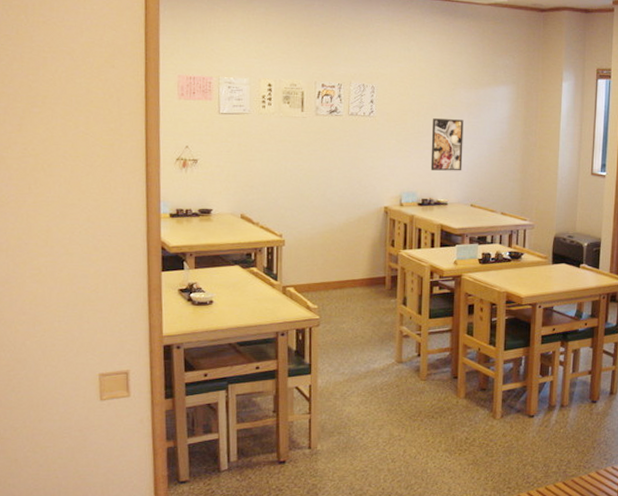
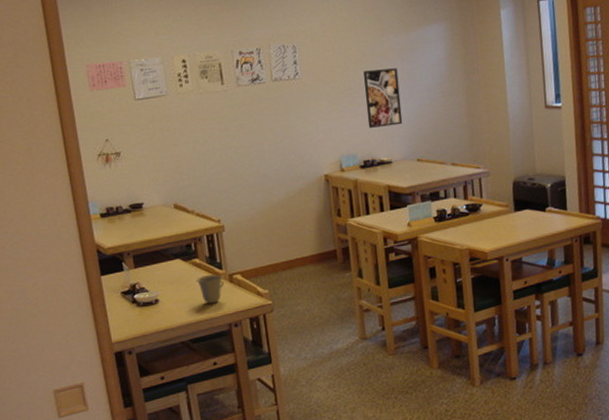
cup: none [251,284,277,312] -> present [195,274,224,304]

